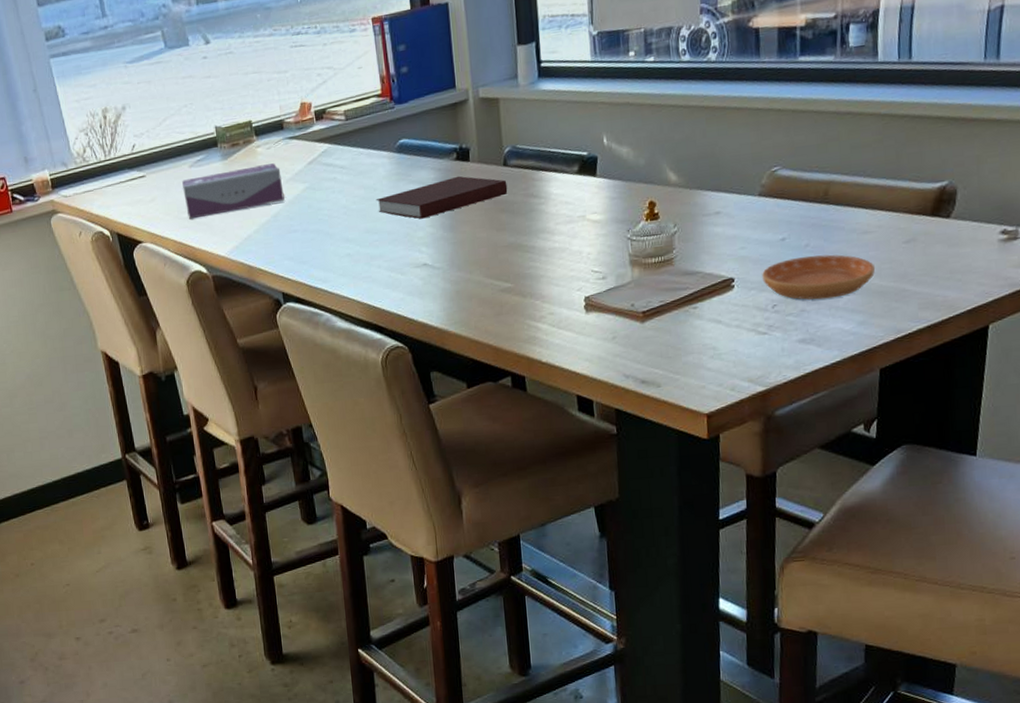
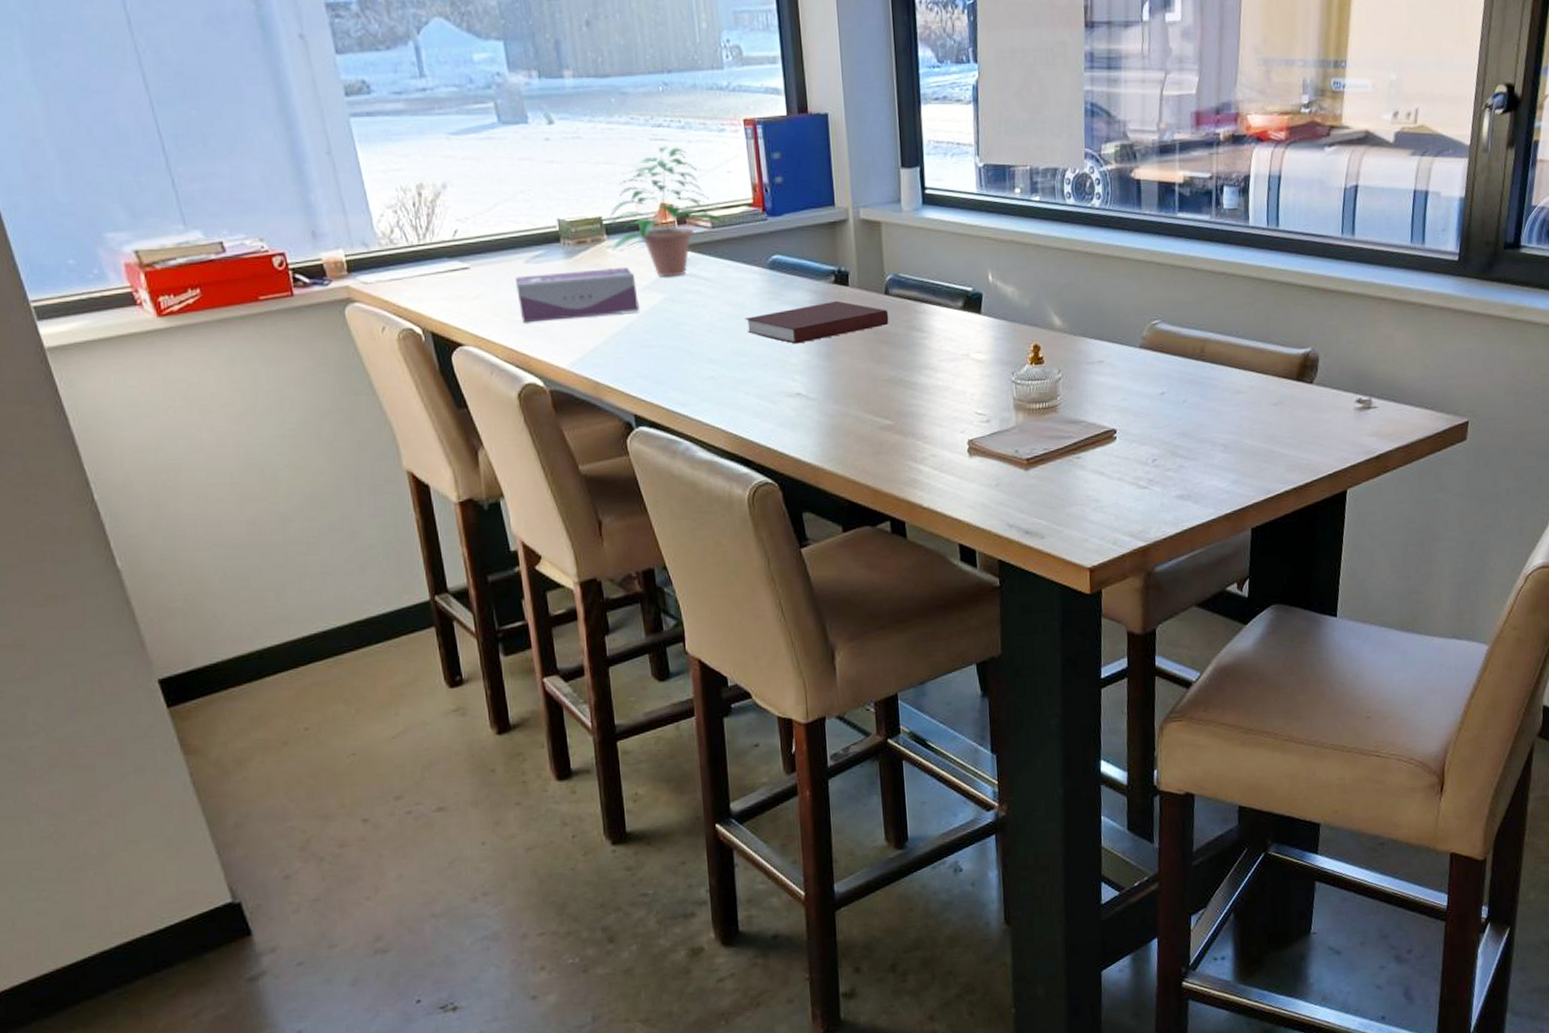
potted plant: none [255,51,357,169] -> present [606,146,725,277]
saucer: present [762,254,876,300] -> none [1143,411,1248,456]

